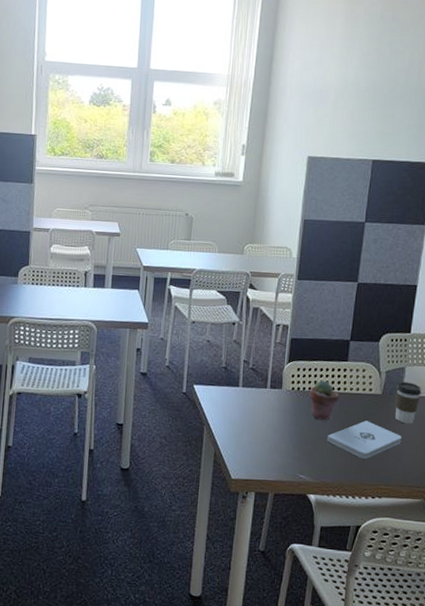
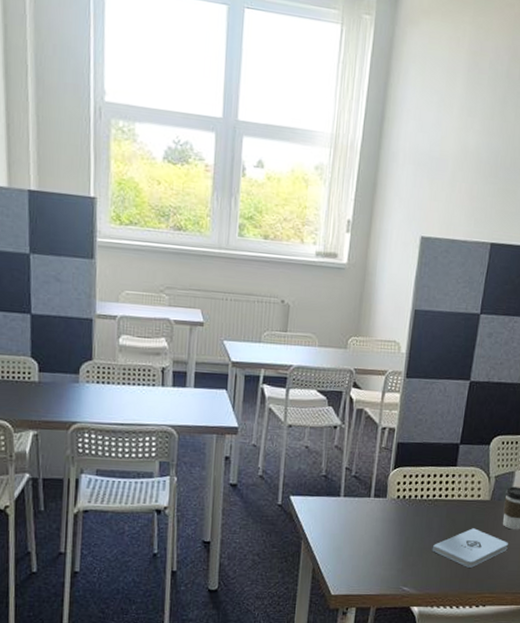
potted succulent: present [309,380,340,420] -> none [415,487,447,529]

